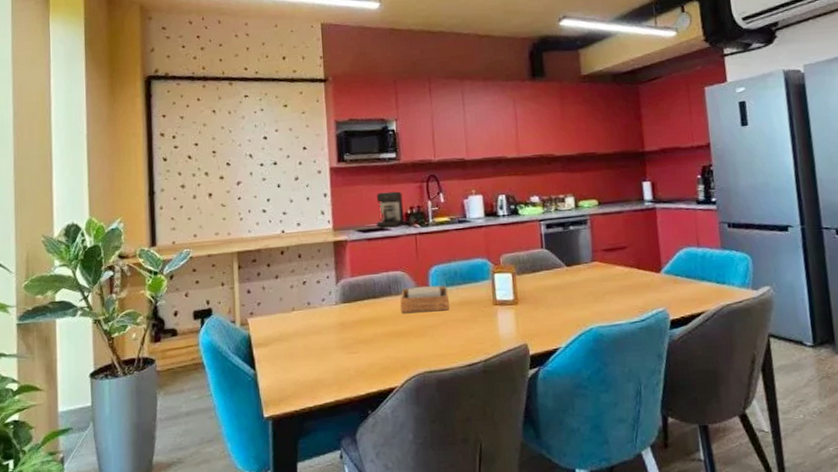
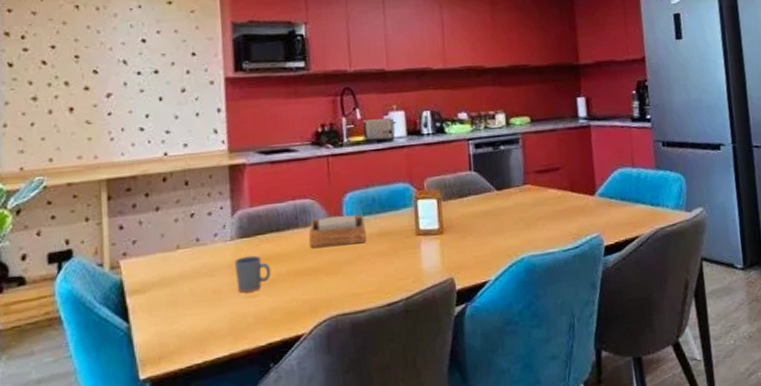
mug: none [338,318,369,350] -> present [234,255,272,293]
coffee maker: present [377,192,404,228] -> none [282,107,315,149]
toaster: none [445,201,475,223] -> present [362,118,397,143]

